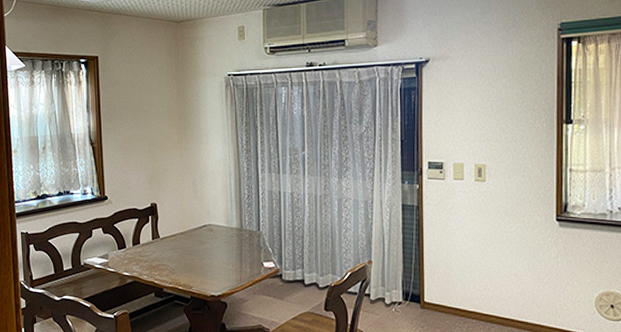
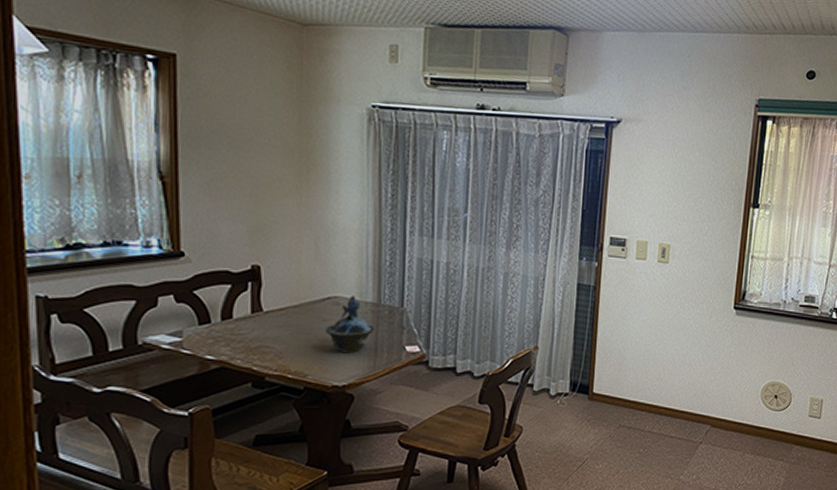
ceramic bowl: none [203,223,240,268] -> present [324,296,375,352]

